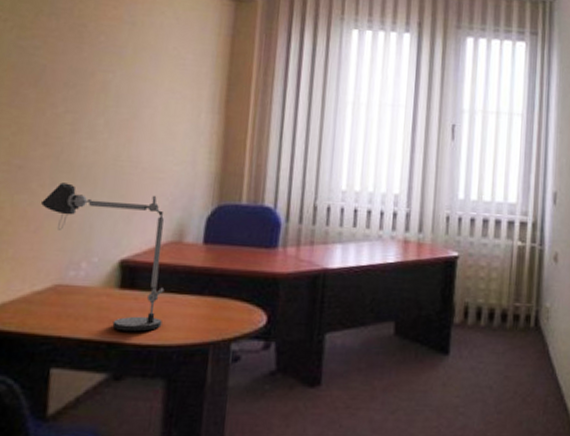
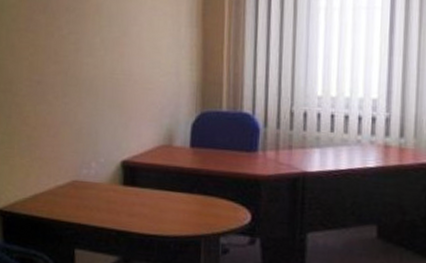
desk lamp: present [40,183,165,332] -> none [56,95,160,223]

